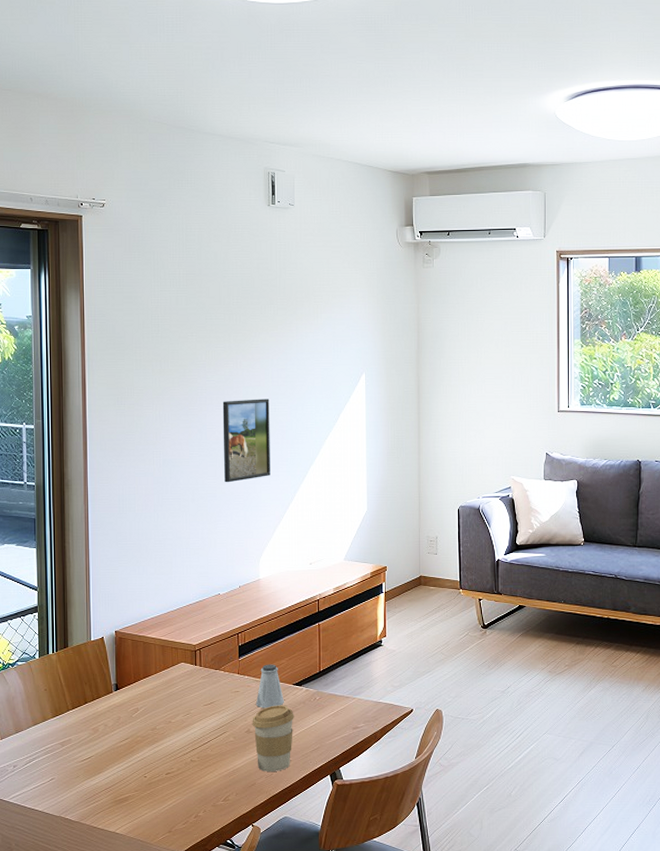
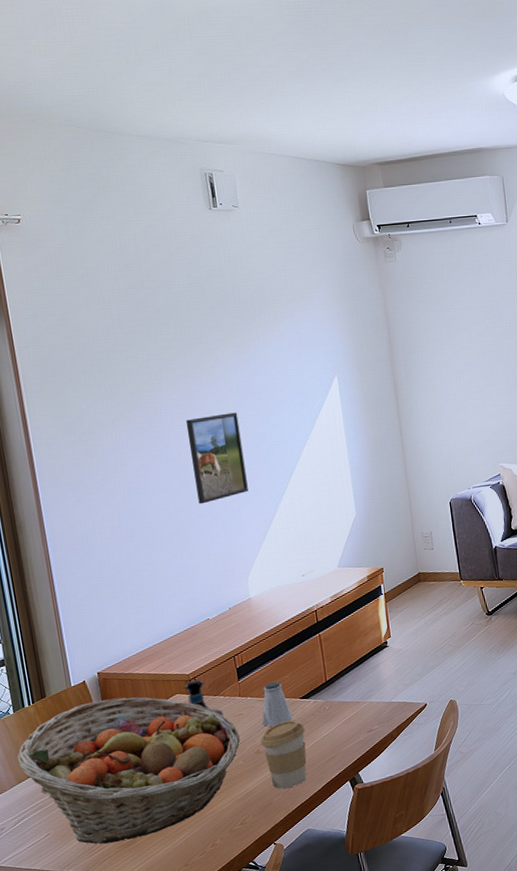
fruit basket: none [36,658,234,797] -> present [17,697,241,845]
tequila bottle: none [188,651,221,691] -> present [183,679,224,717]

